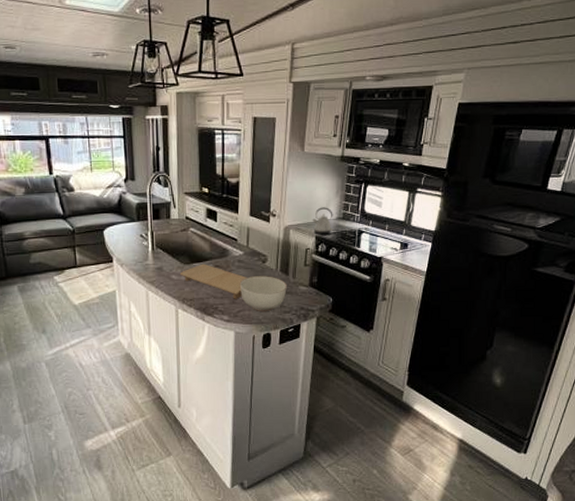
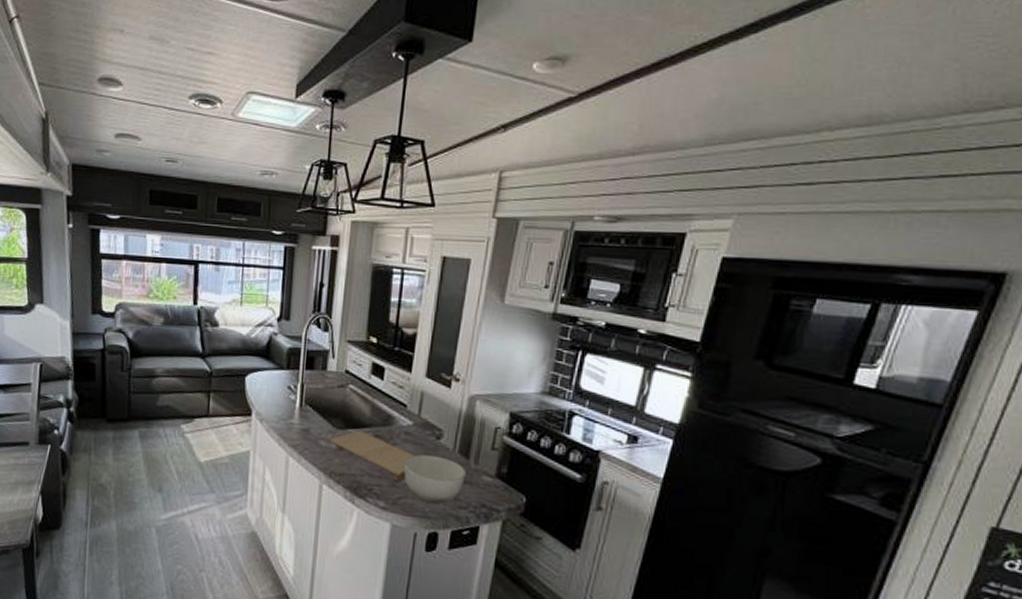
kettle: present [312,207,334,236] -> none [507,376,537,414]

